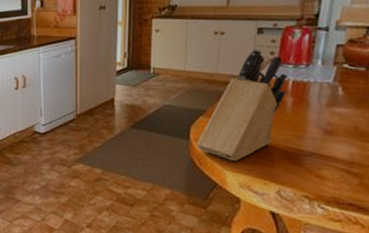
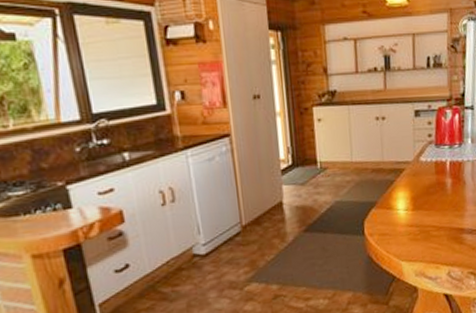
knife block: present [197,49,288,161] -> none [372,132,445,250]

